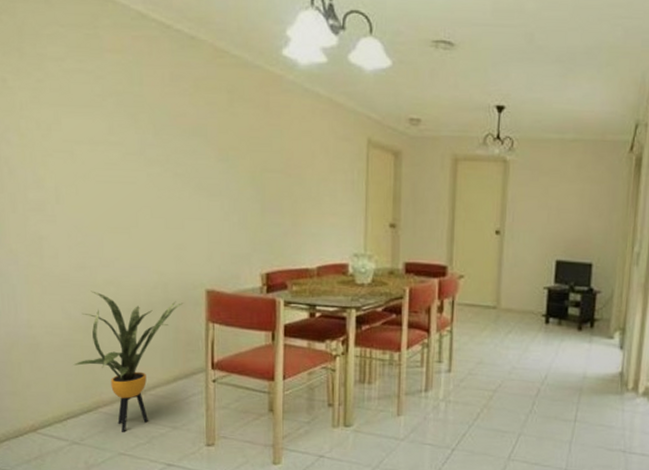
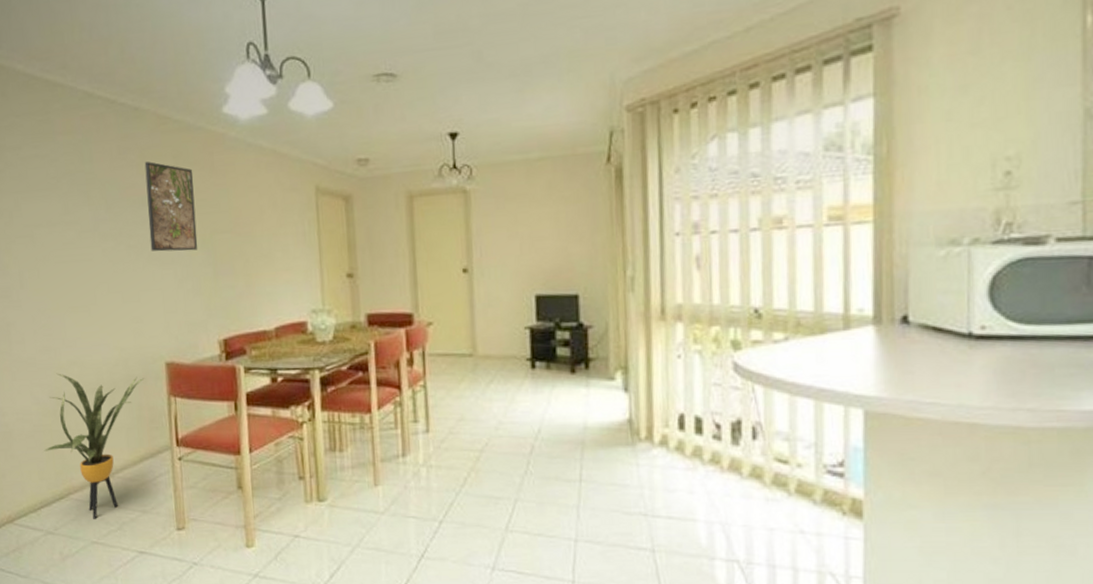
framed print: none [198,93,248,186] -> present [144,161,198,252]

